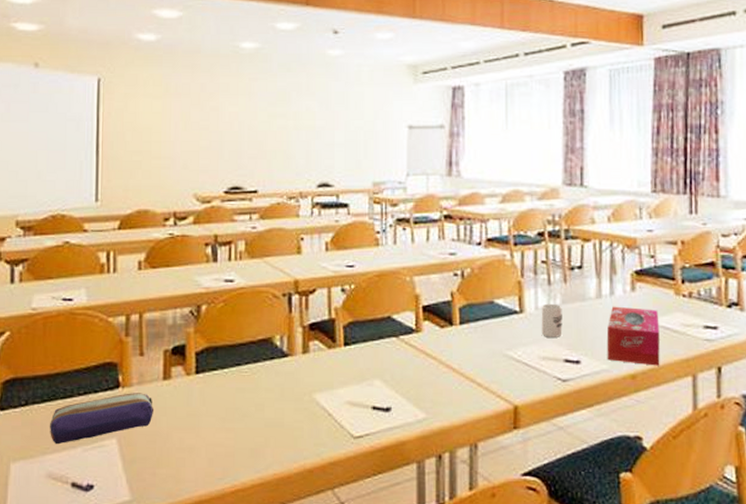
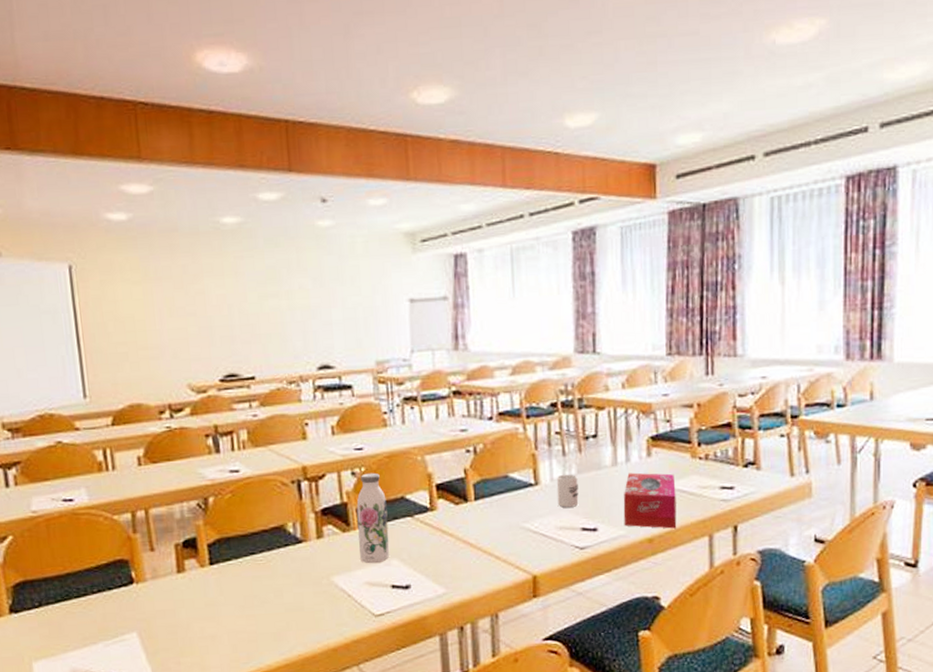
pencil case: present [50,393,155,445] -> none [67,587,172,642]
water bottle: none [344,290,373,383] -> present [356,472,390,564]

